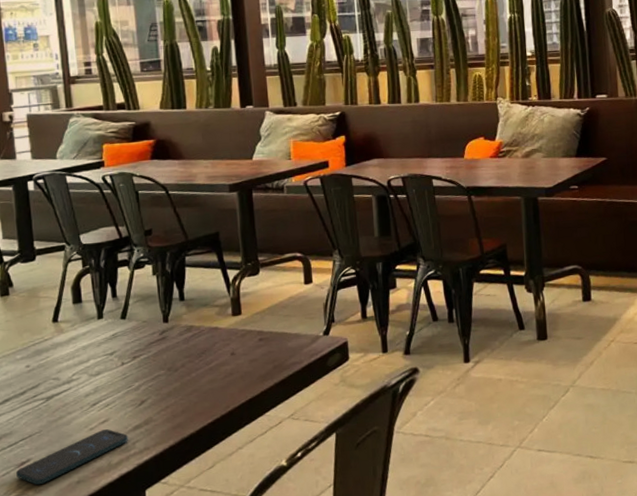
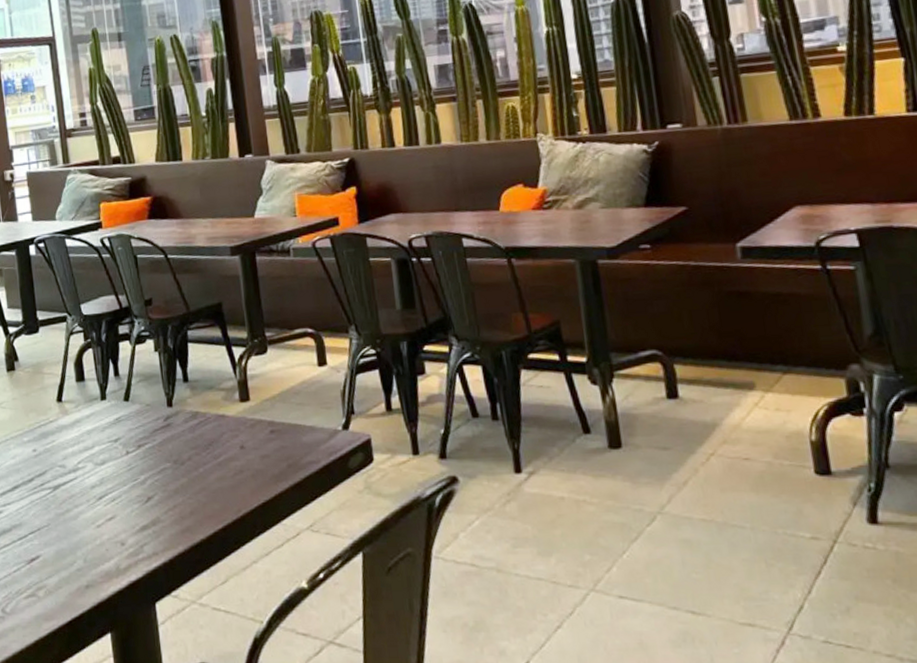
smartphone: present [16,429,128,485] -> none [27,528,136,585]

